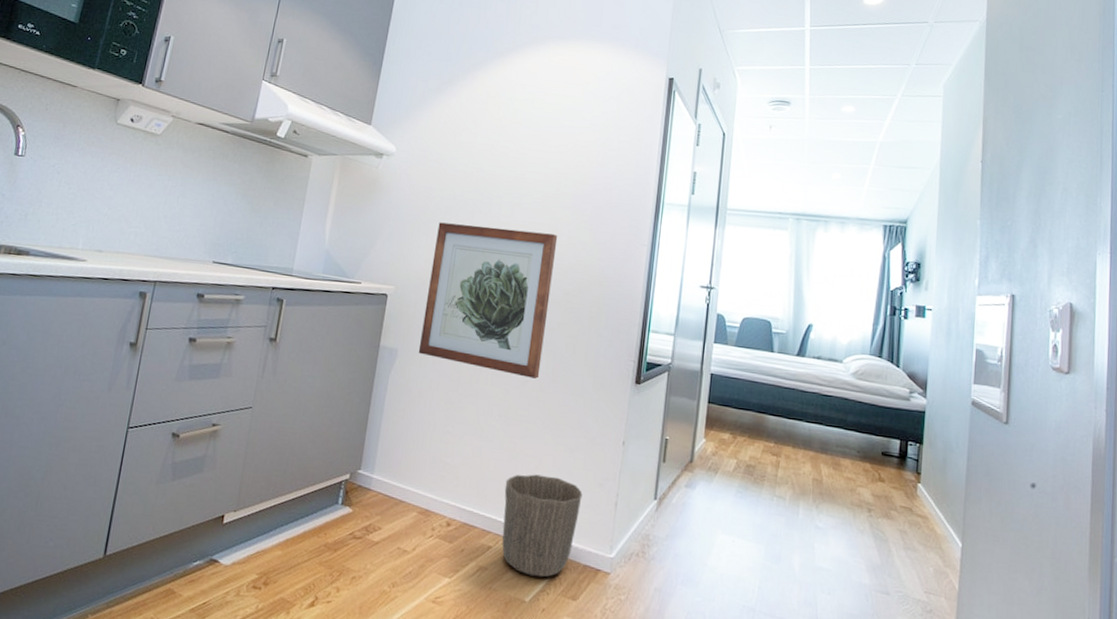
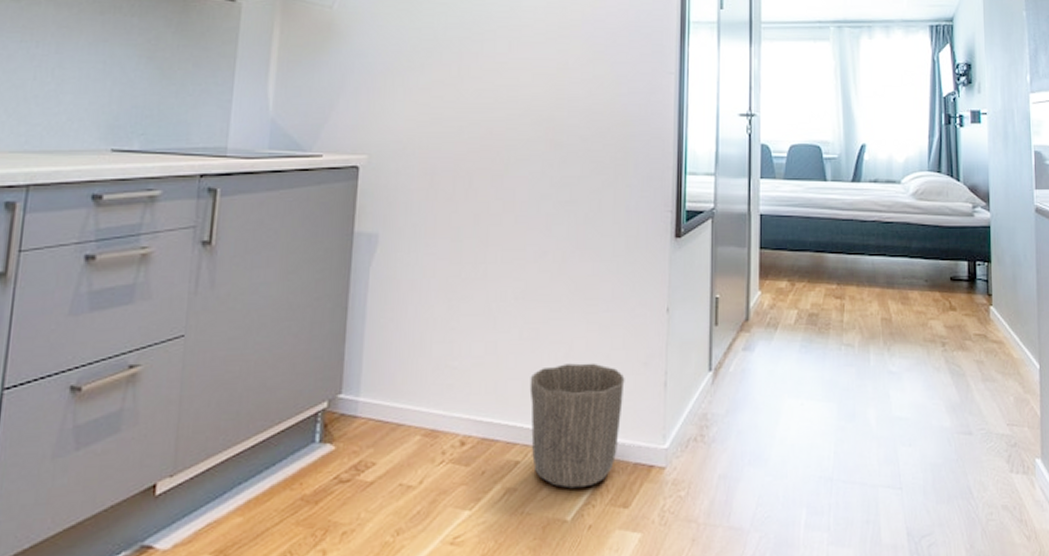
wall art: present [418,222,558,379] -> none [405,68,568,248]

